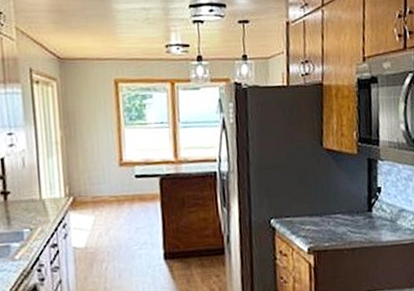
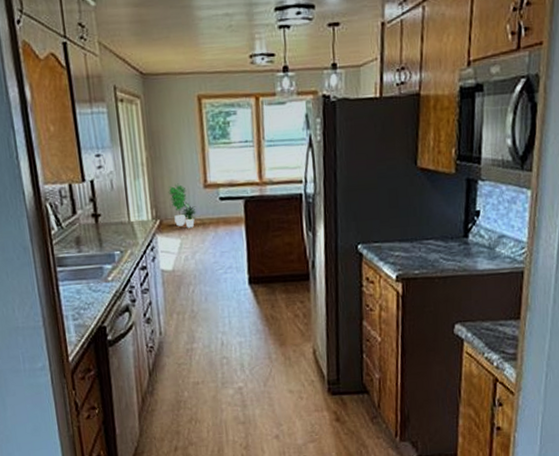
potted plant: none [82,161,111,205] -> present [168,183,196,228]

